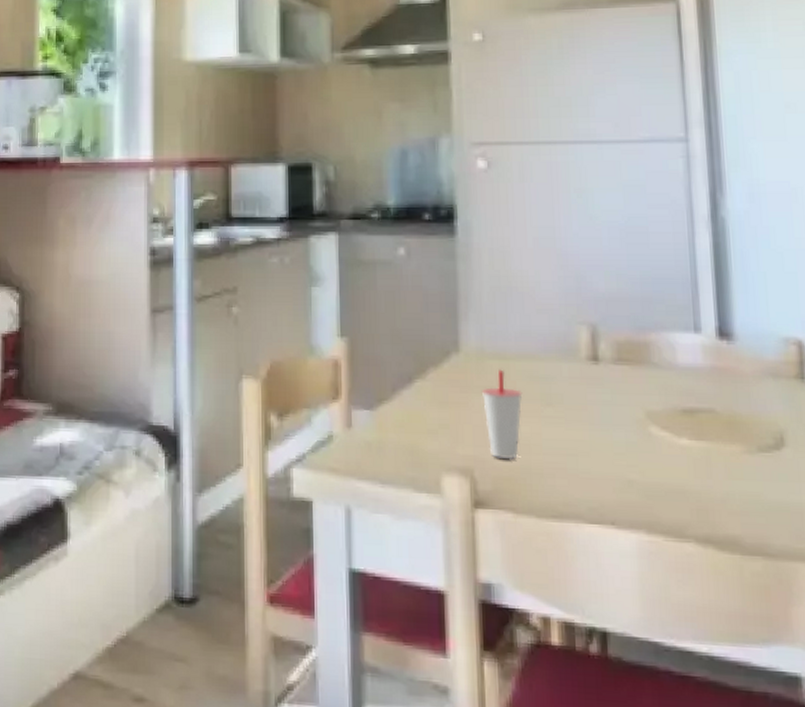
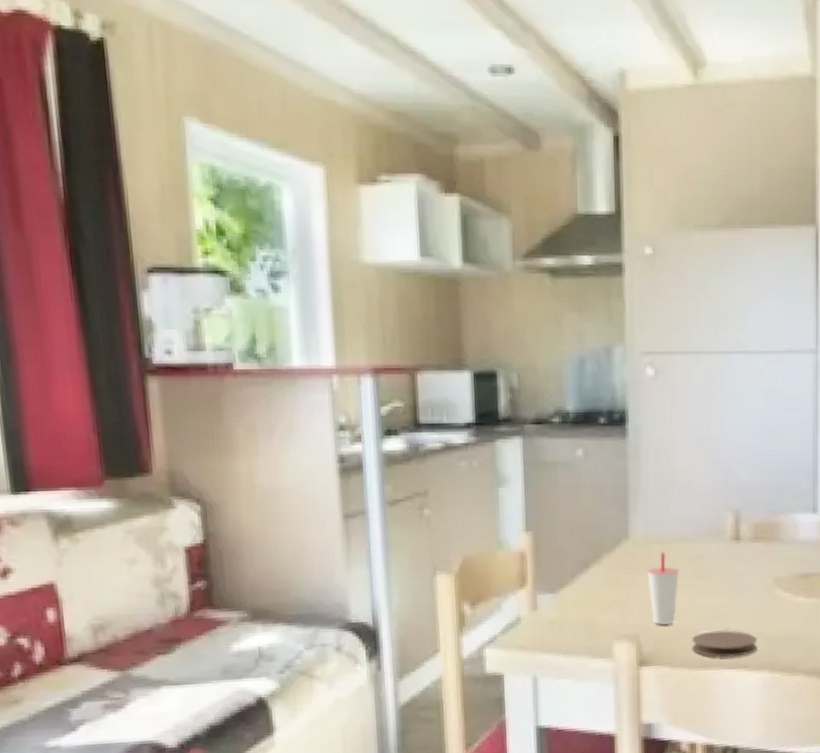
coaster: none [539,472,629,510] -> present [691,630,757,658]

